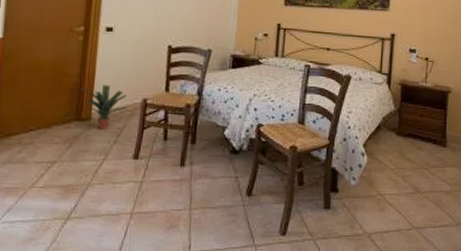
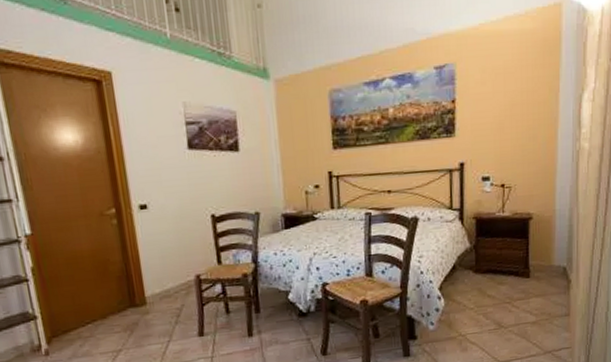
potted plant: present [79,84,127,130] -> none [126,266,181,313]

